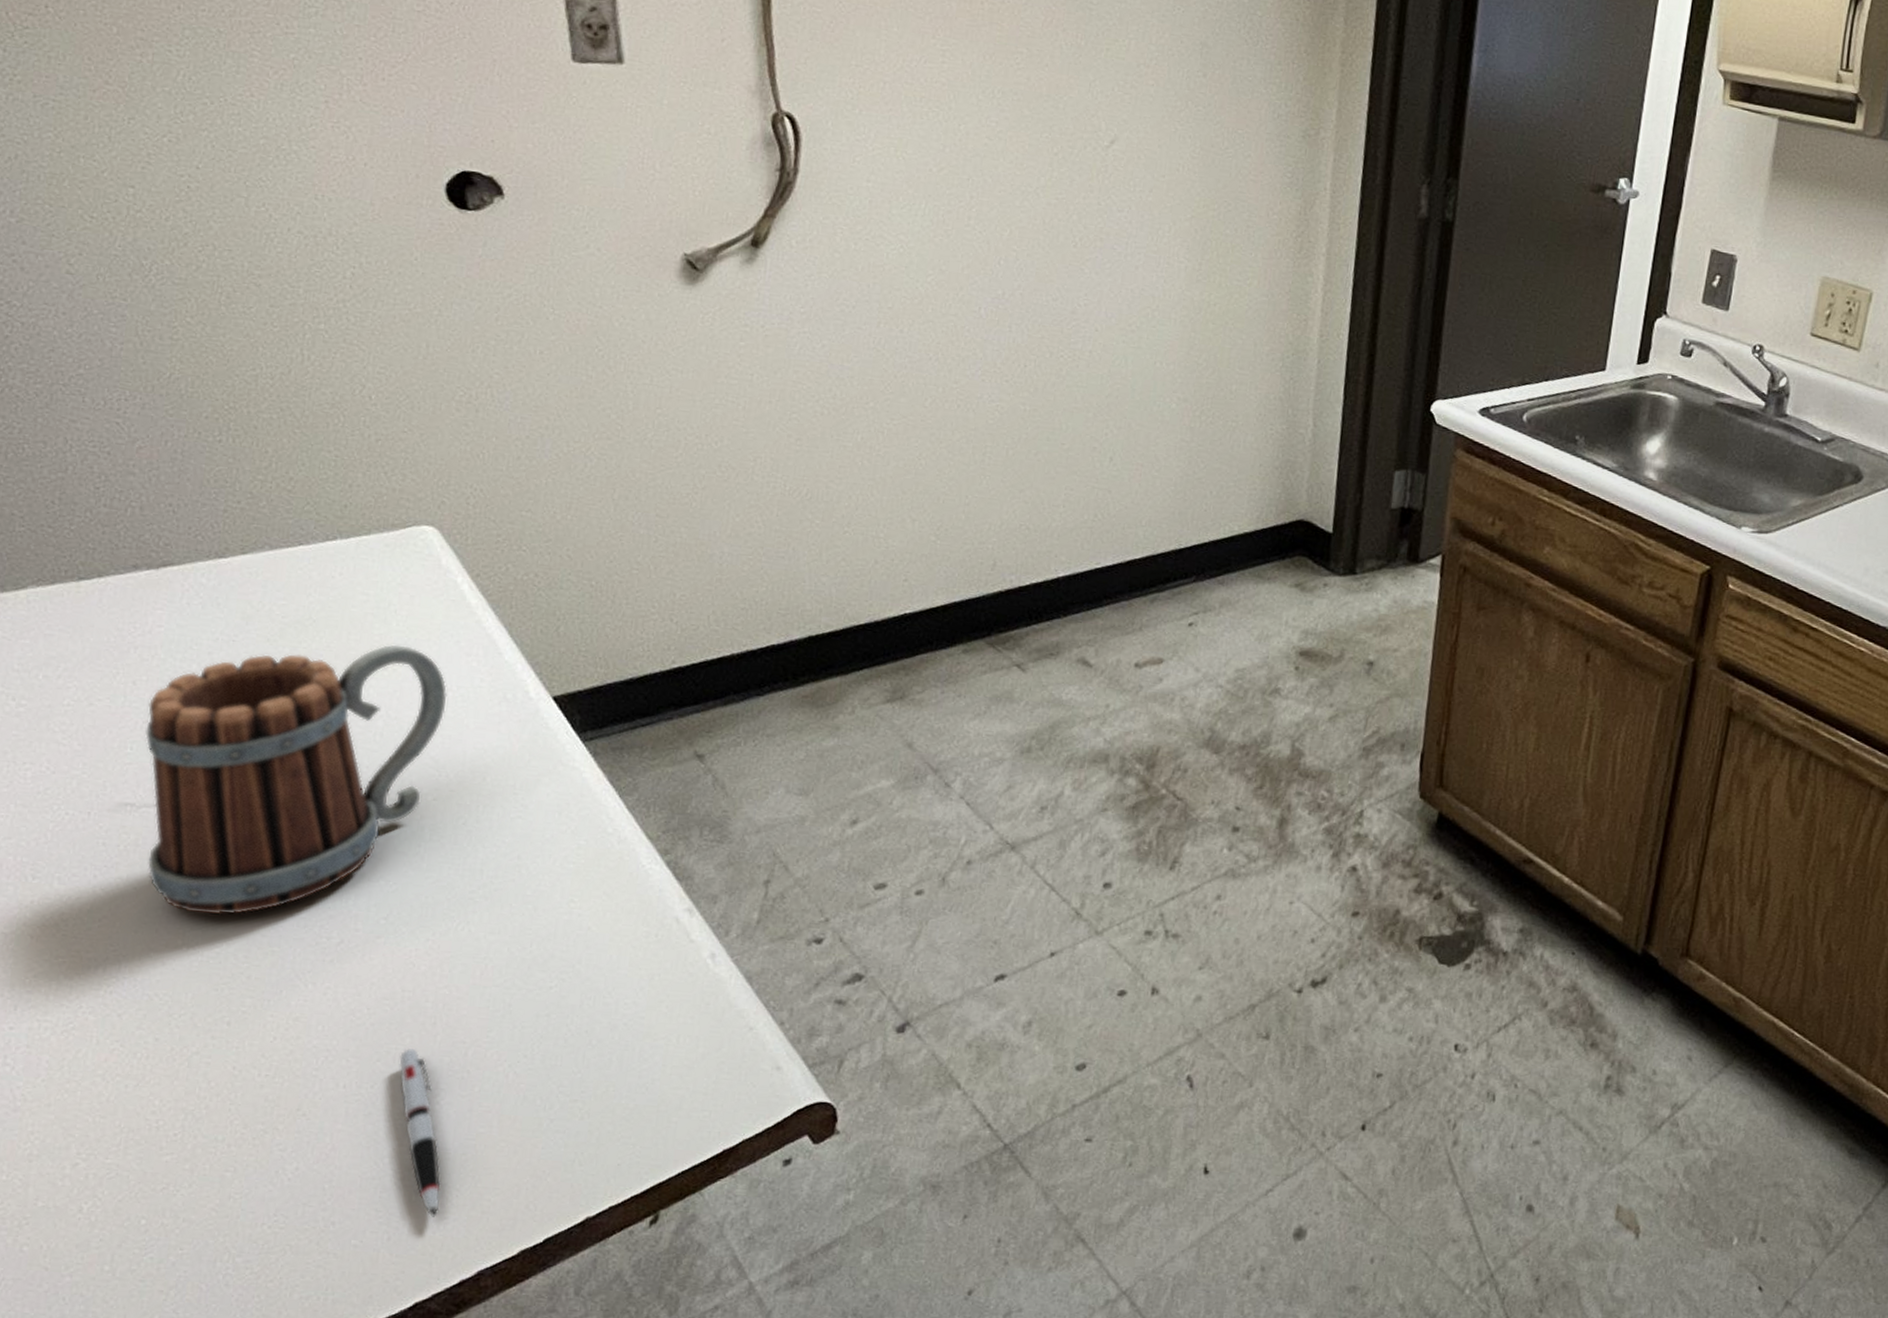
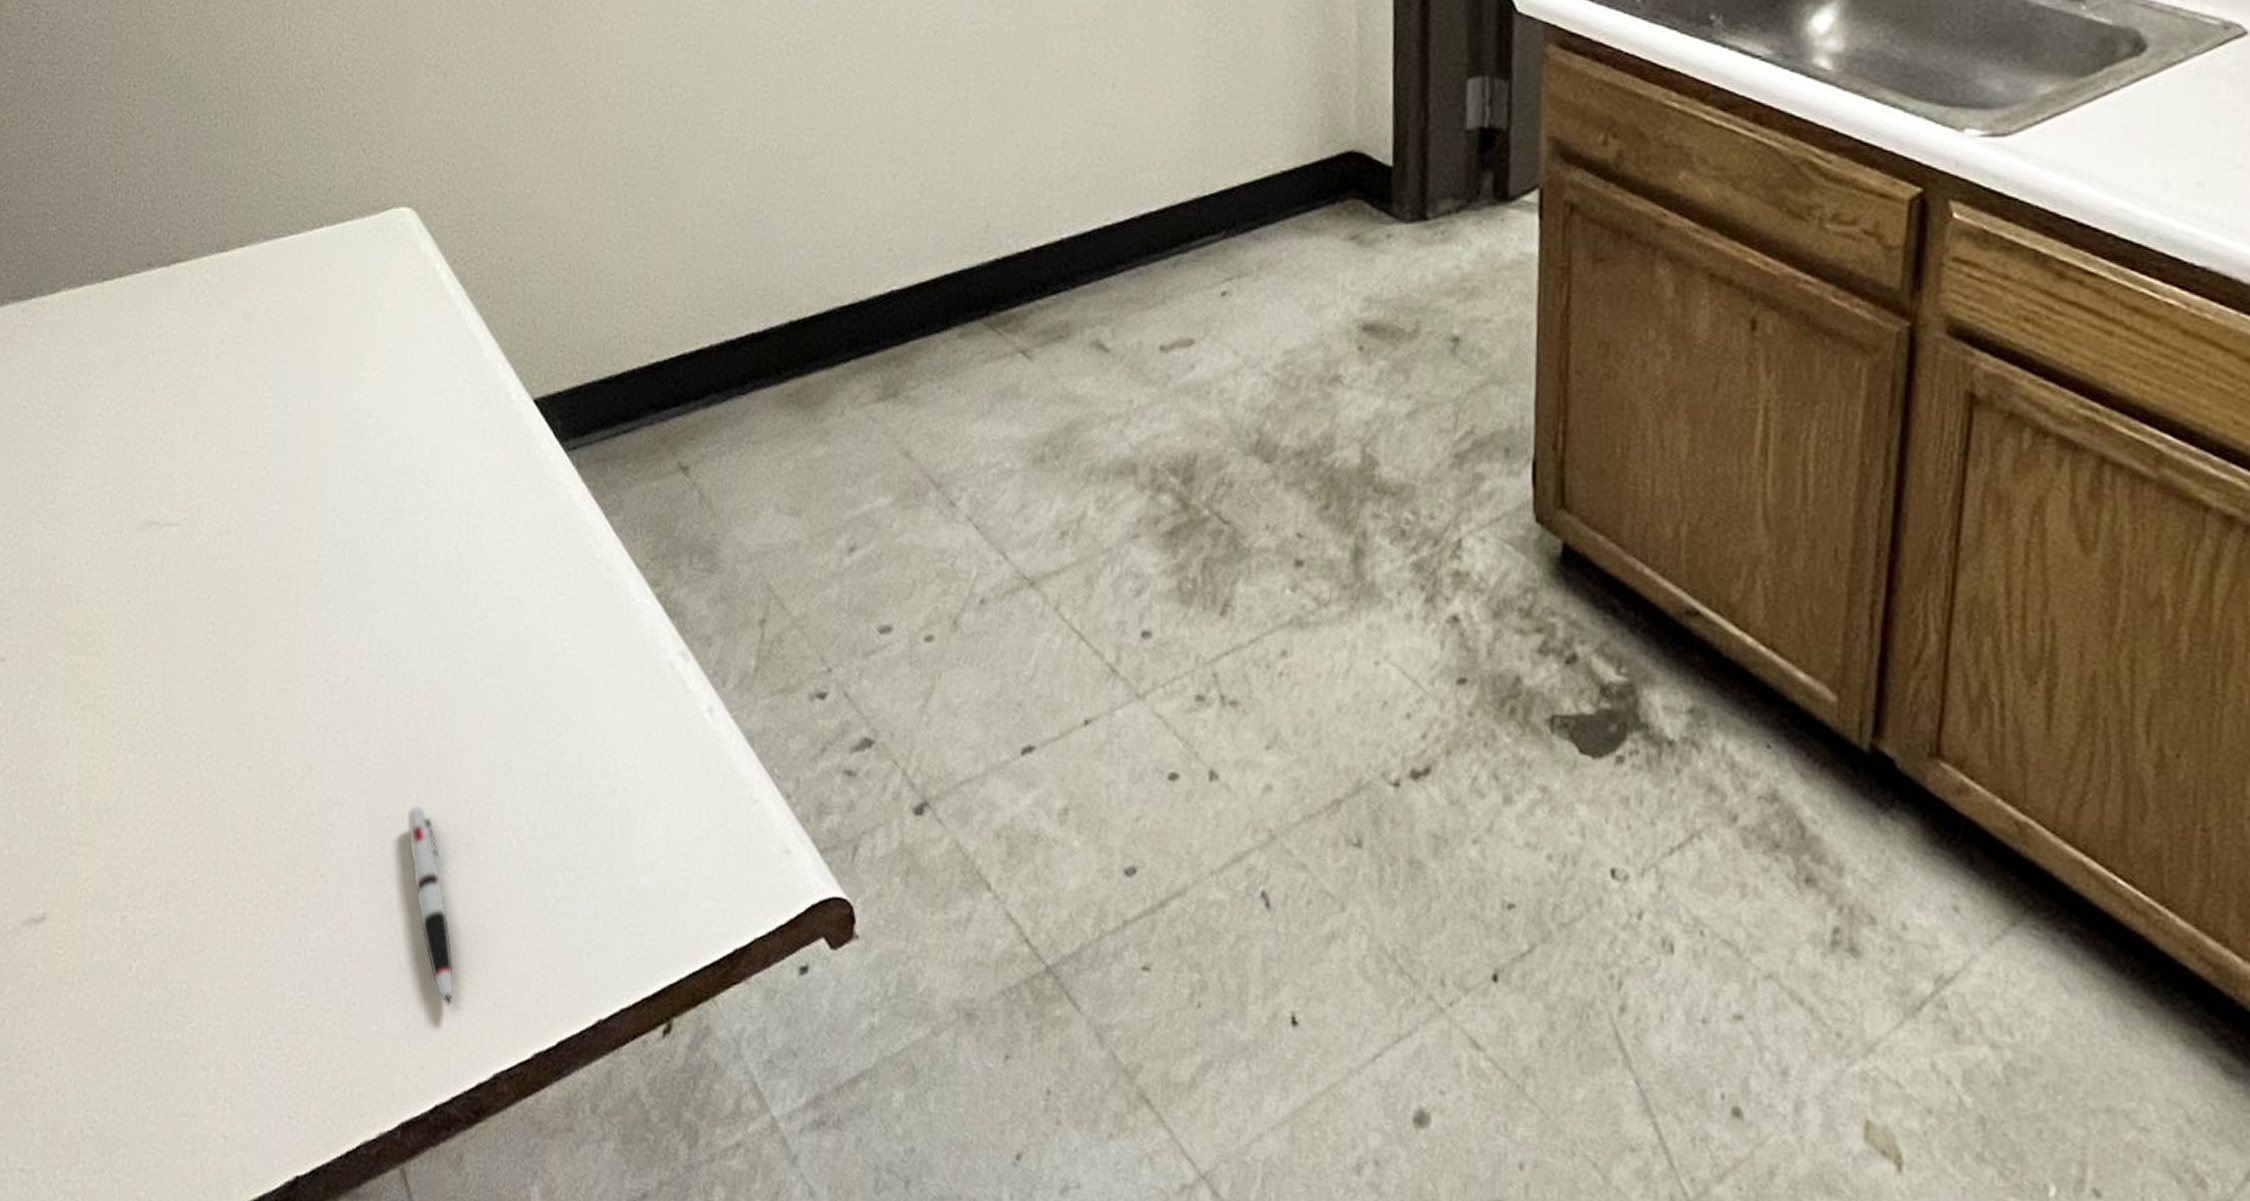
mug: present [145,644,448,915] -> none [165,342,433,647]

